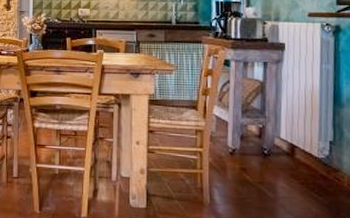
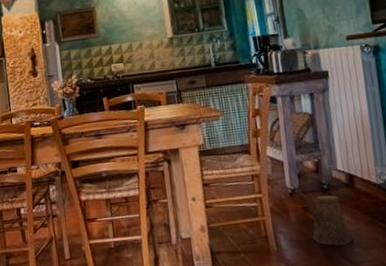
watering can: none [237,152,286,210] -> present [297,191,353,246]

